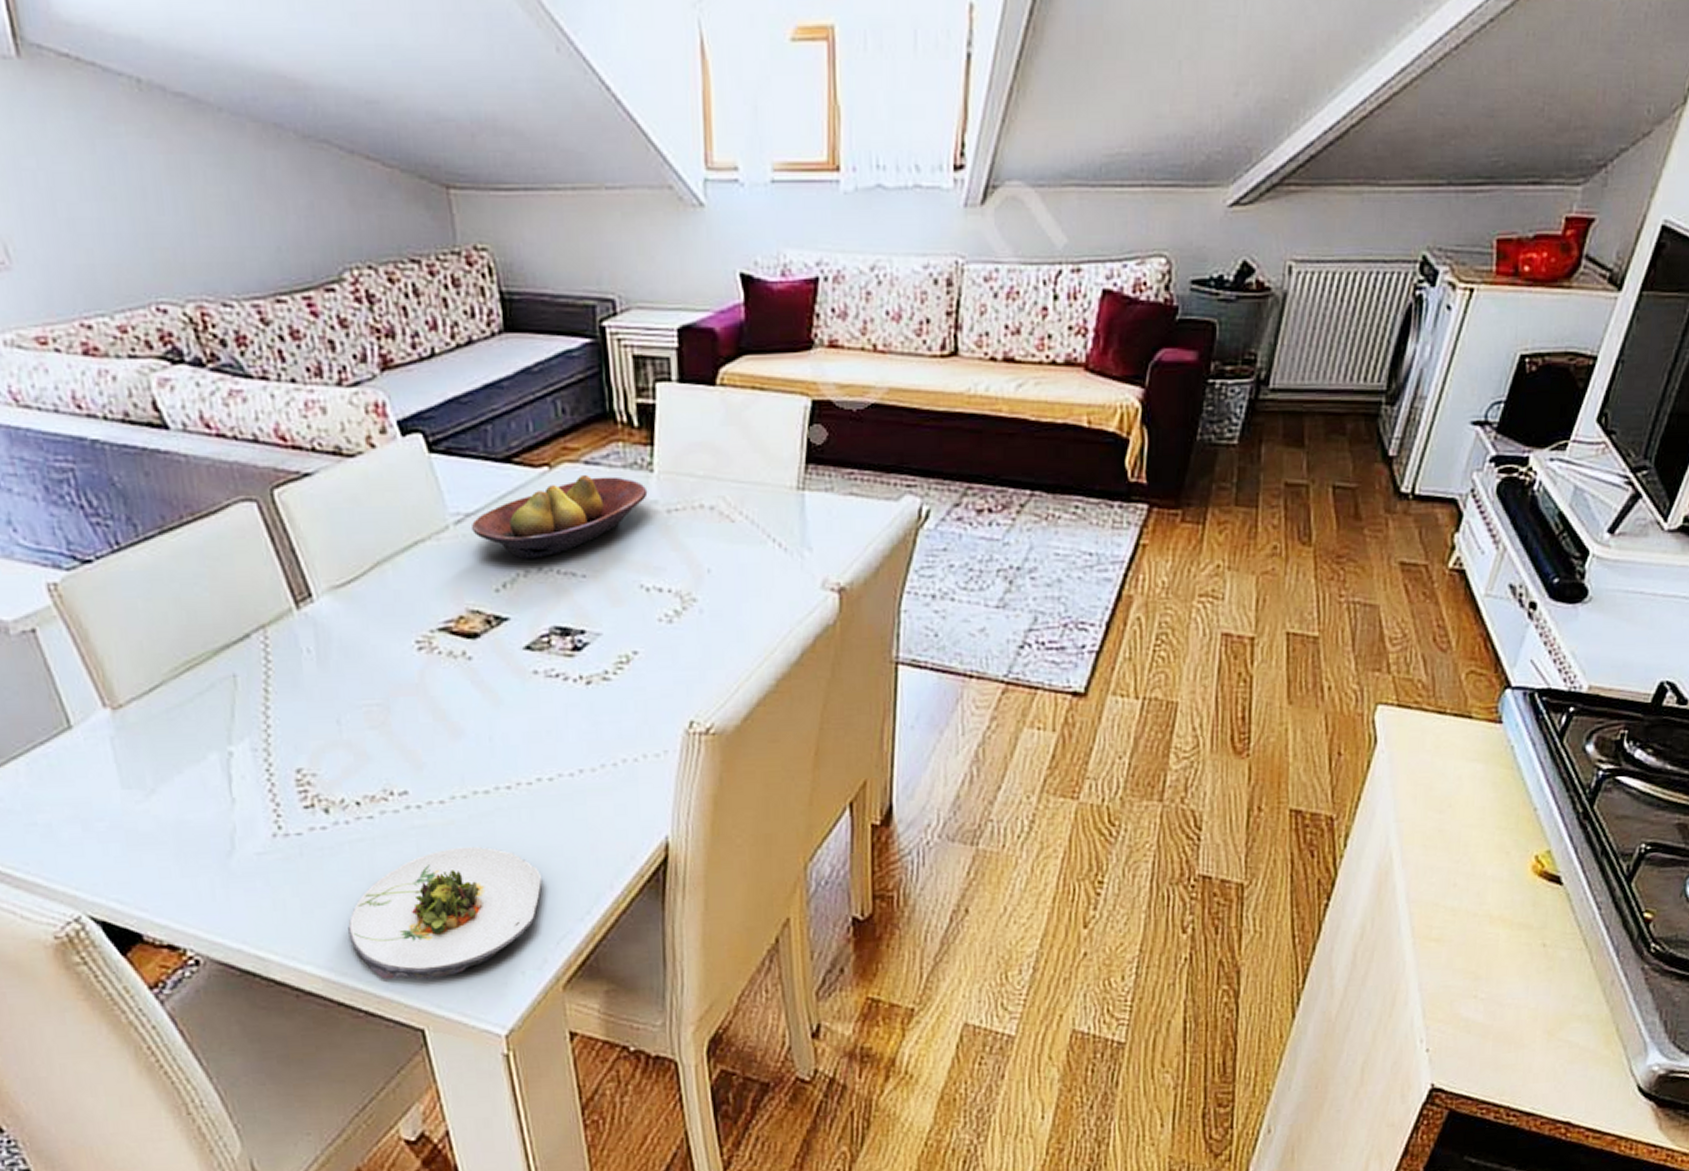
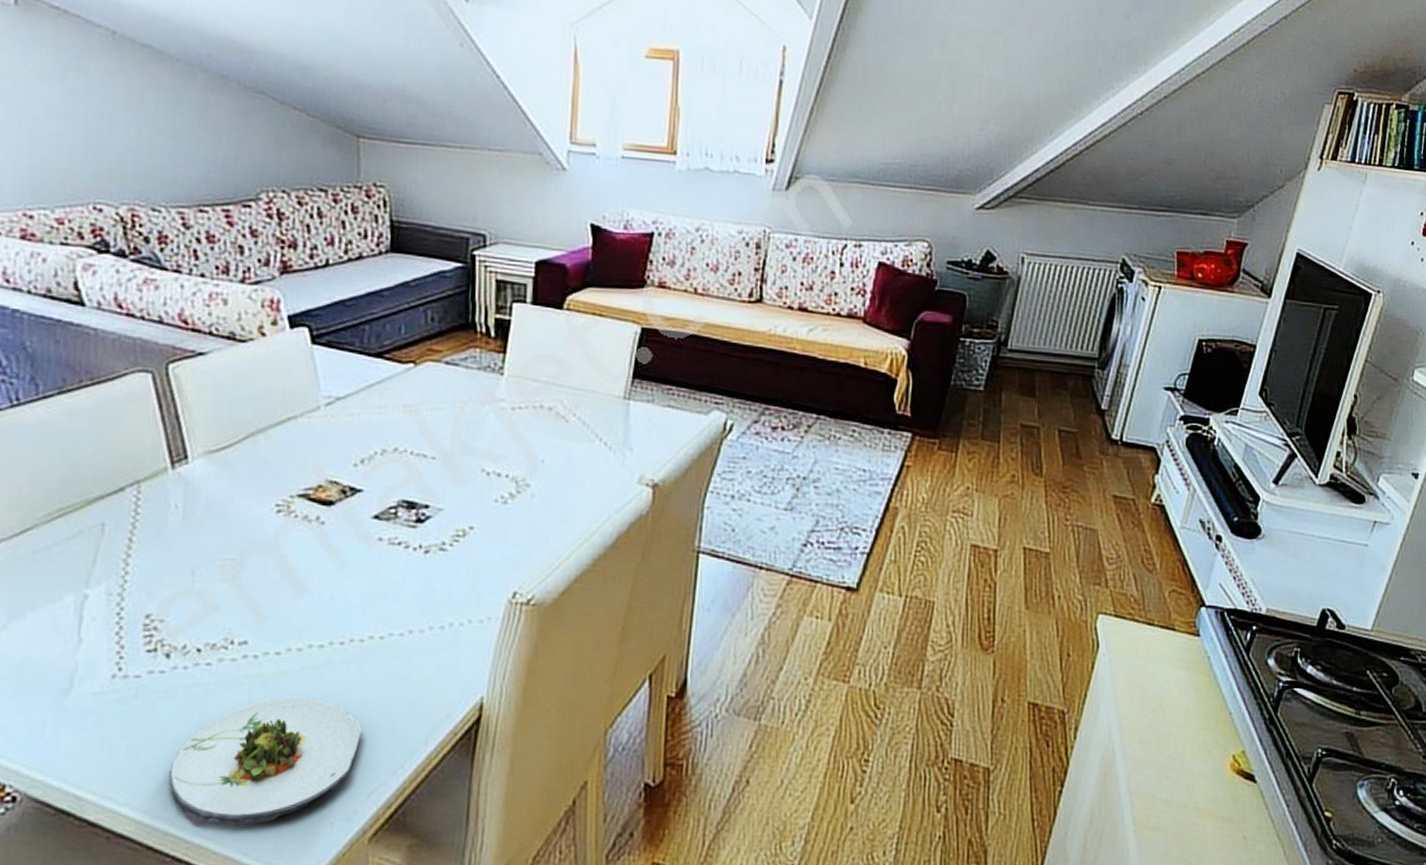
fruit bowl: present [472,474,648,559] -> none [340,372,497,440]

